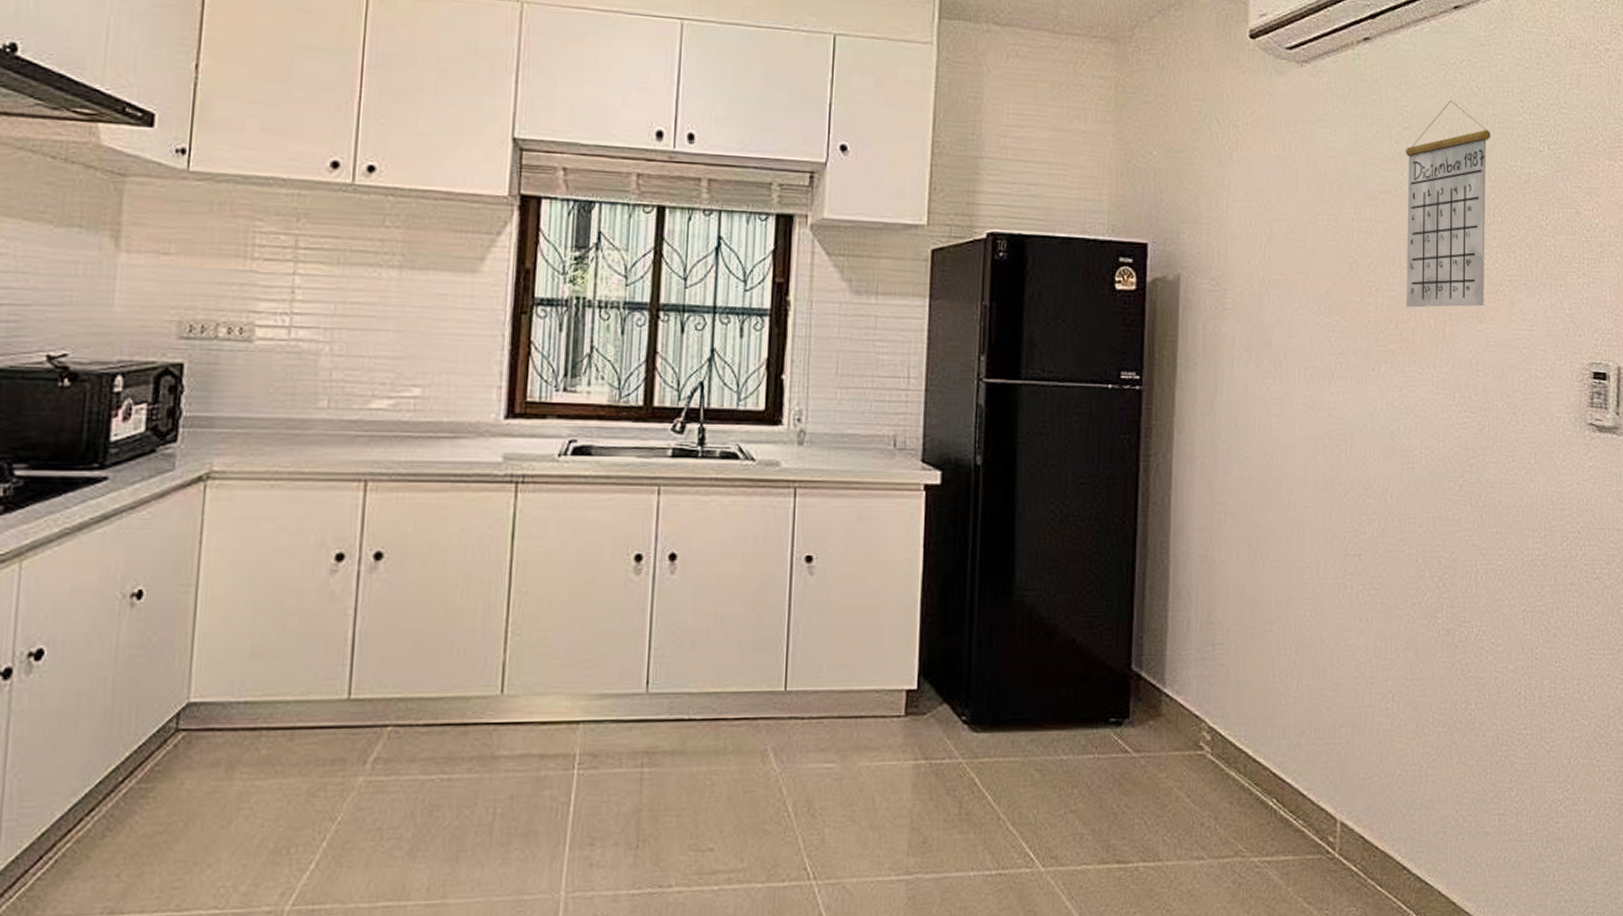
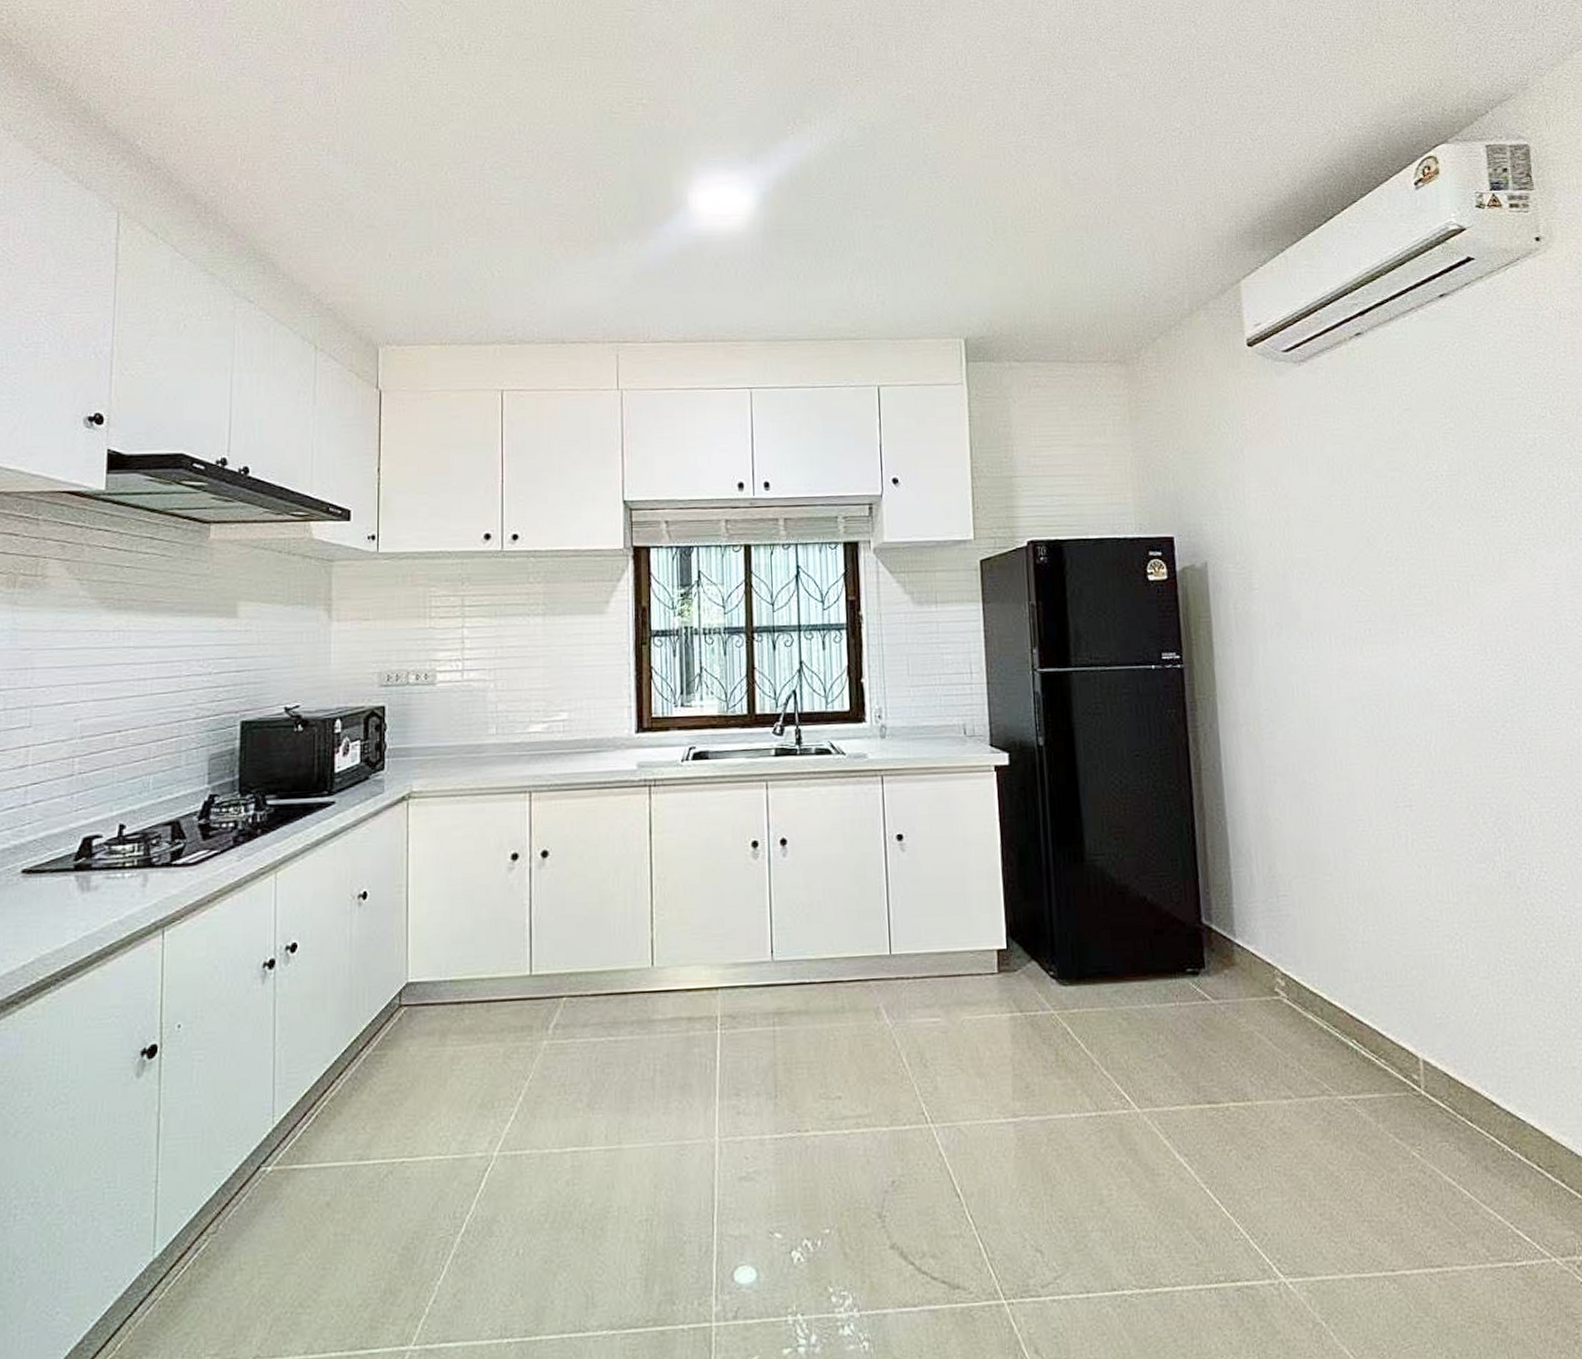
calendar: present [1405,100,1491,308] -> none [1408,380,1505,573]

